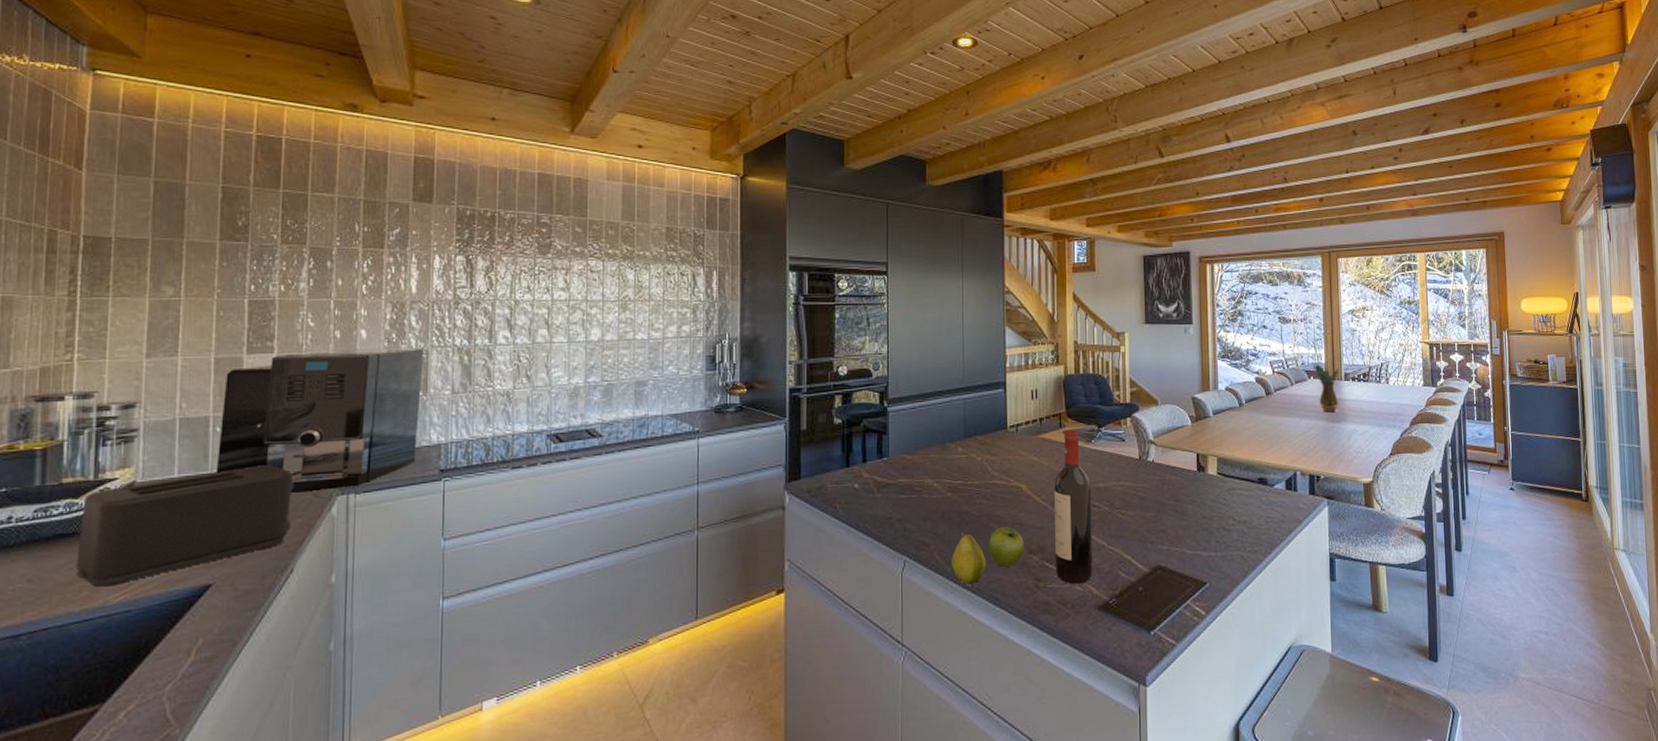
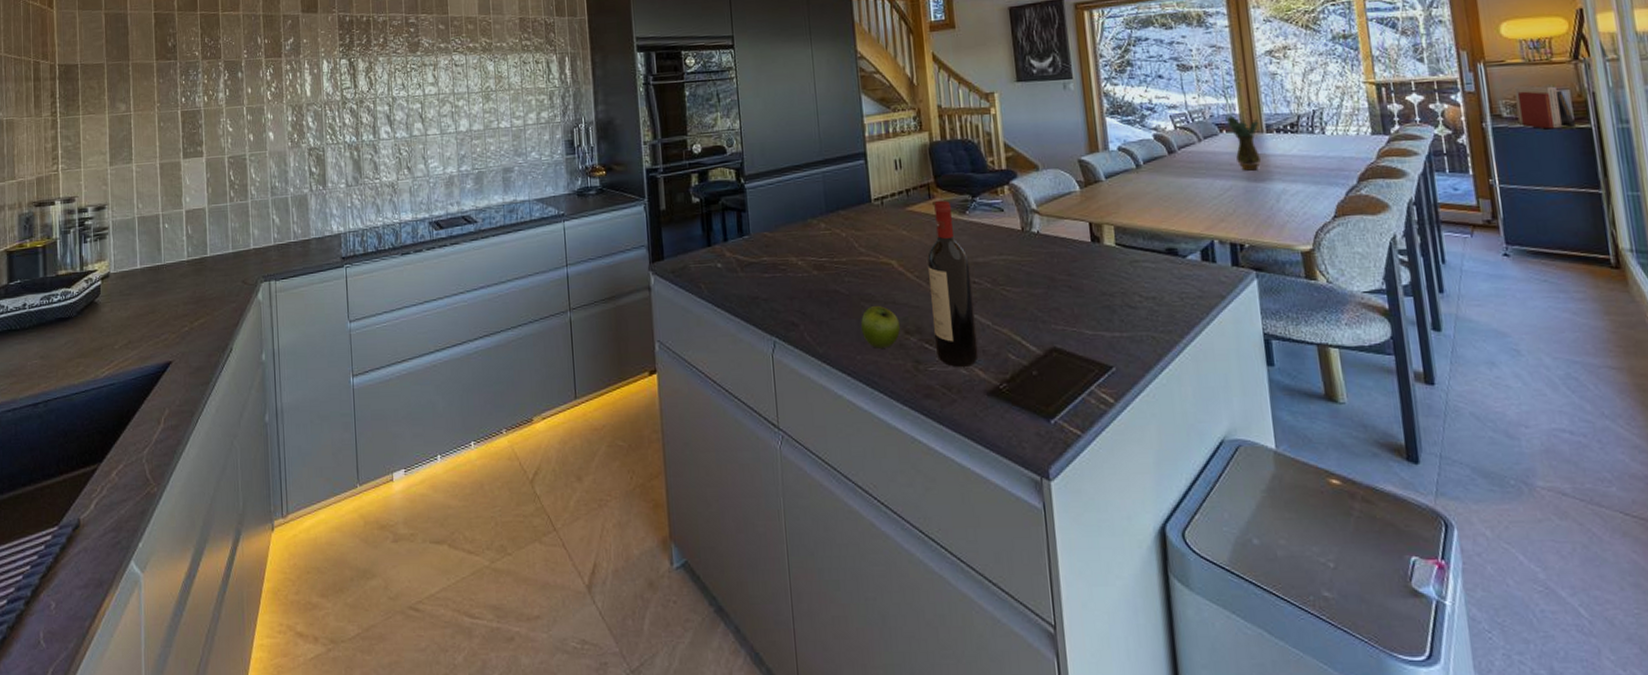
toaster: present [76,465,294,587] -> none [73,256,227,363]
coffee machine: present [215,348,424,493] -> none [167,146,322,280]
fruit: present [951,531,987,585] -> none [823,310,860,368]
books: none [1527,351,1568,388] -> present [1514,85,1577,129]

